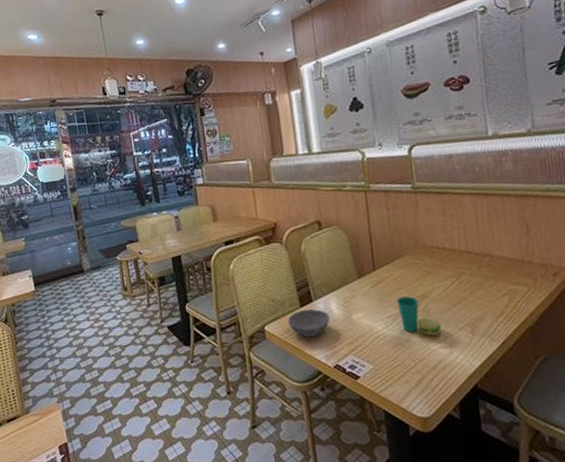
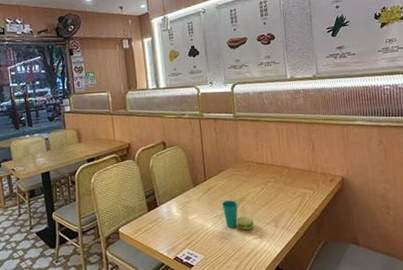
bowl: present [288,308,330,337] -> none [138,212,171,236]

